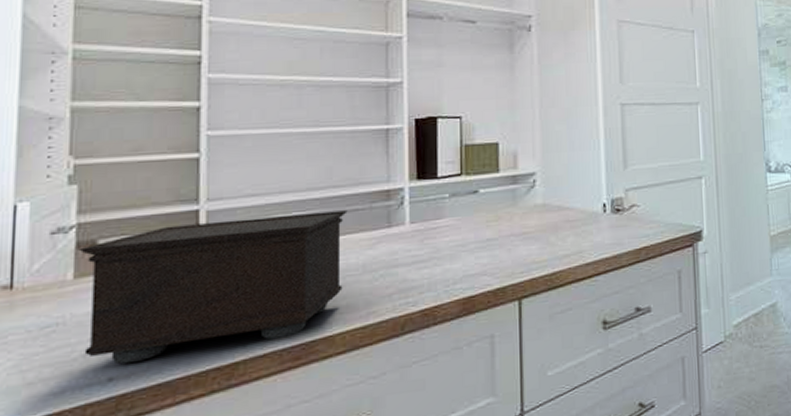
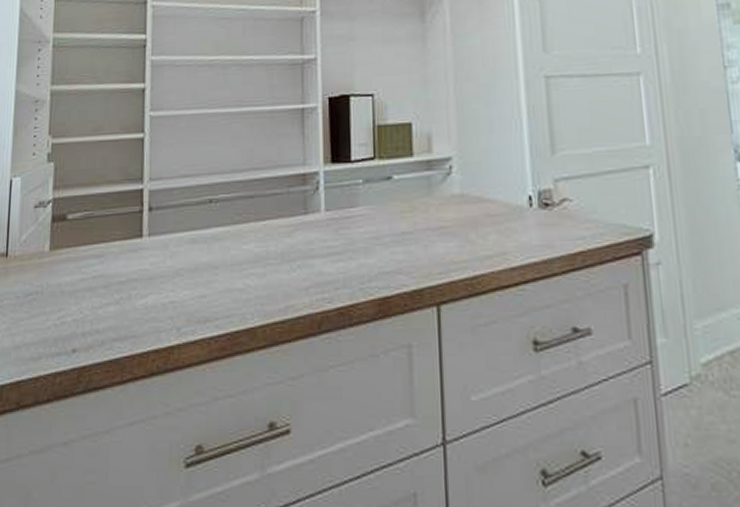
jewelry box: present [78,210,348,365] -> none [53,194,267,337]

